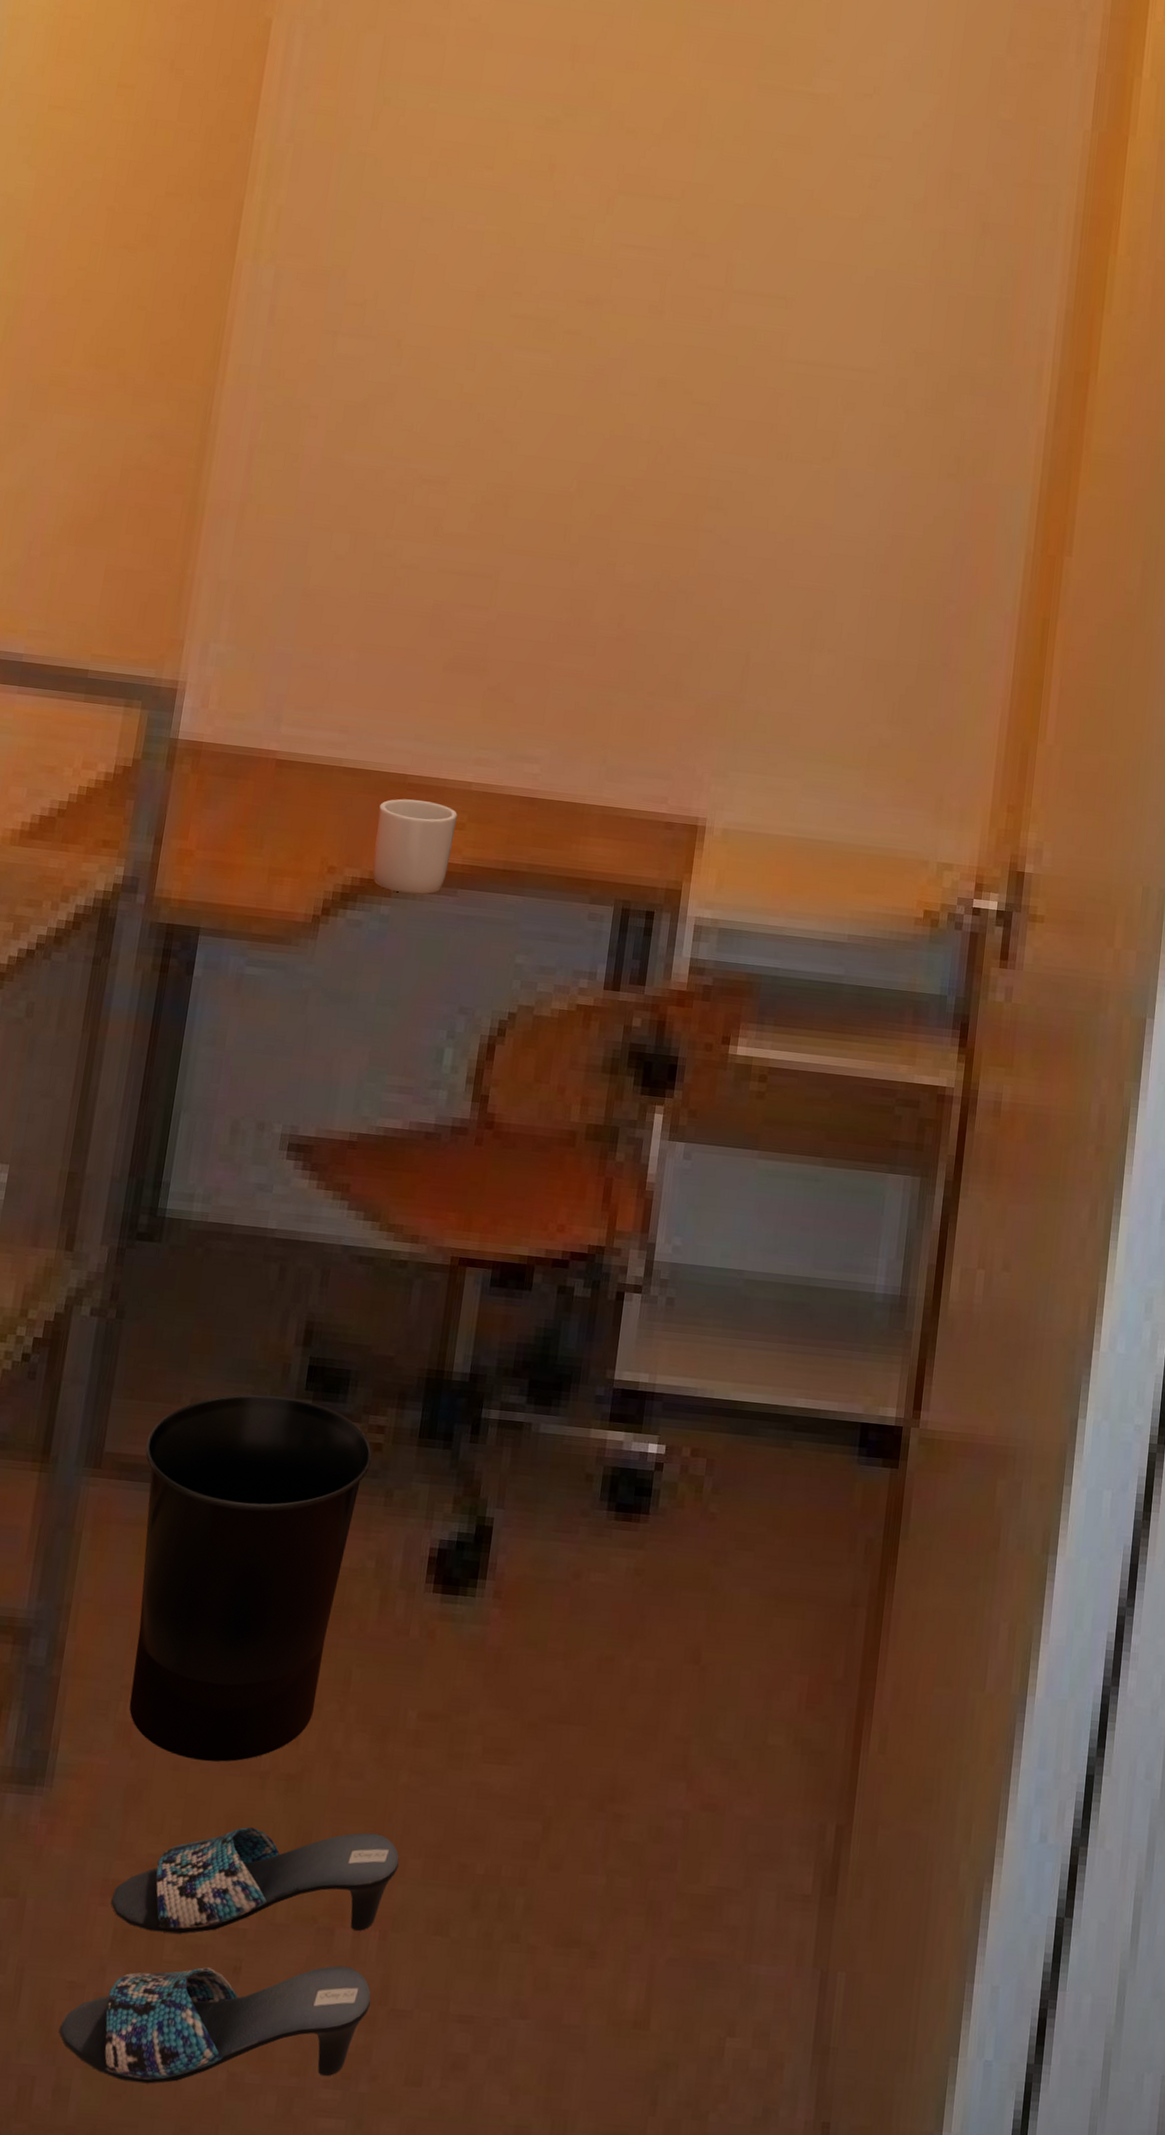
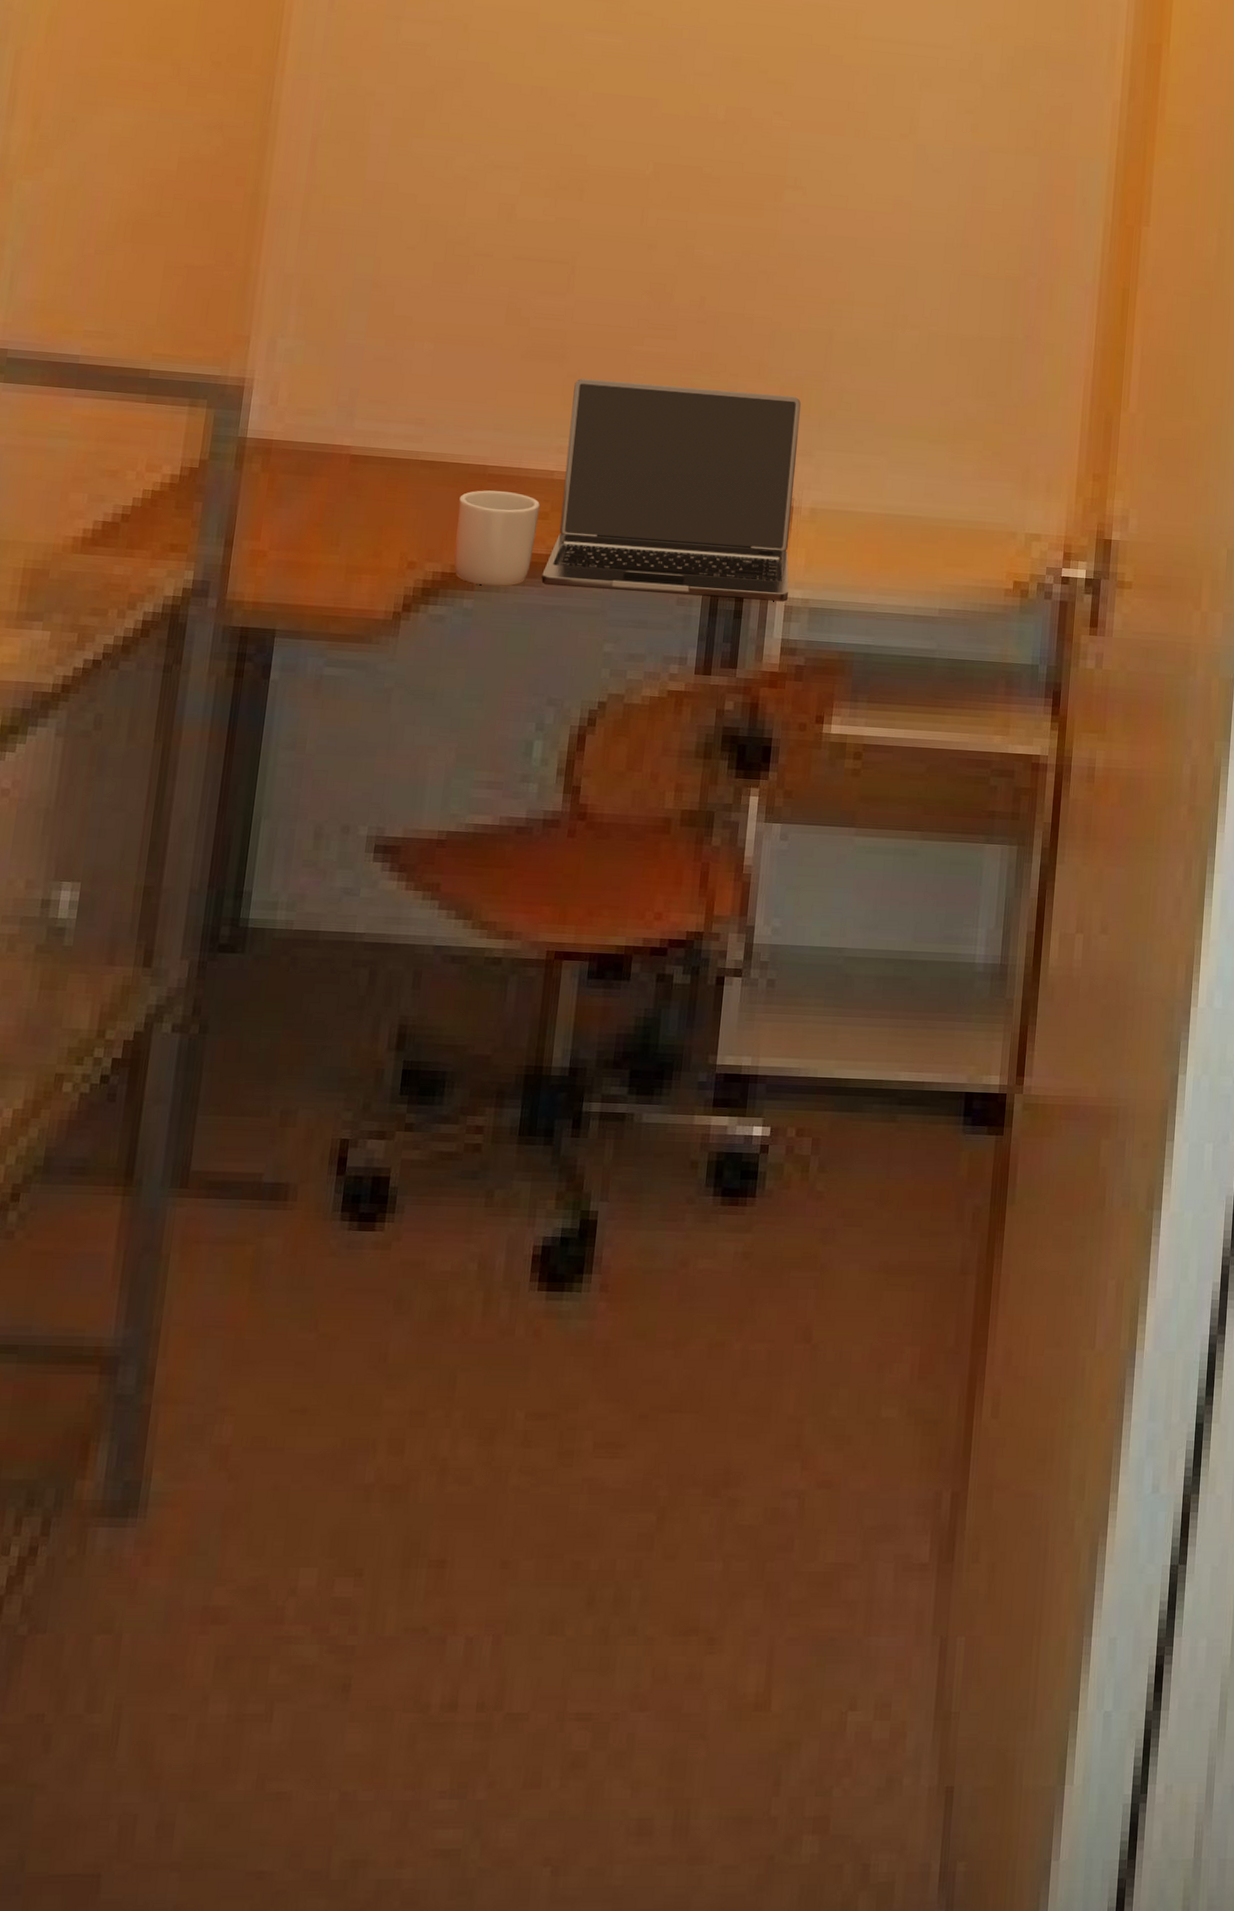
slippers: present [58,1827,399,2084] -> none [160,1538,511,1811]
waste bin: present [129,1394,372,1762] -> none [225,1101,471,1478]
laptop: none [456,692,717,921] -> present [541,379,802,602]

